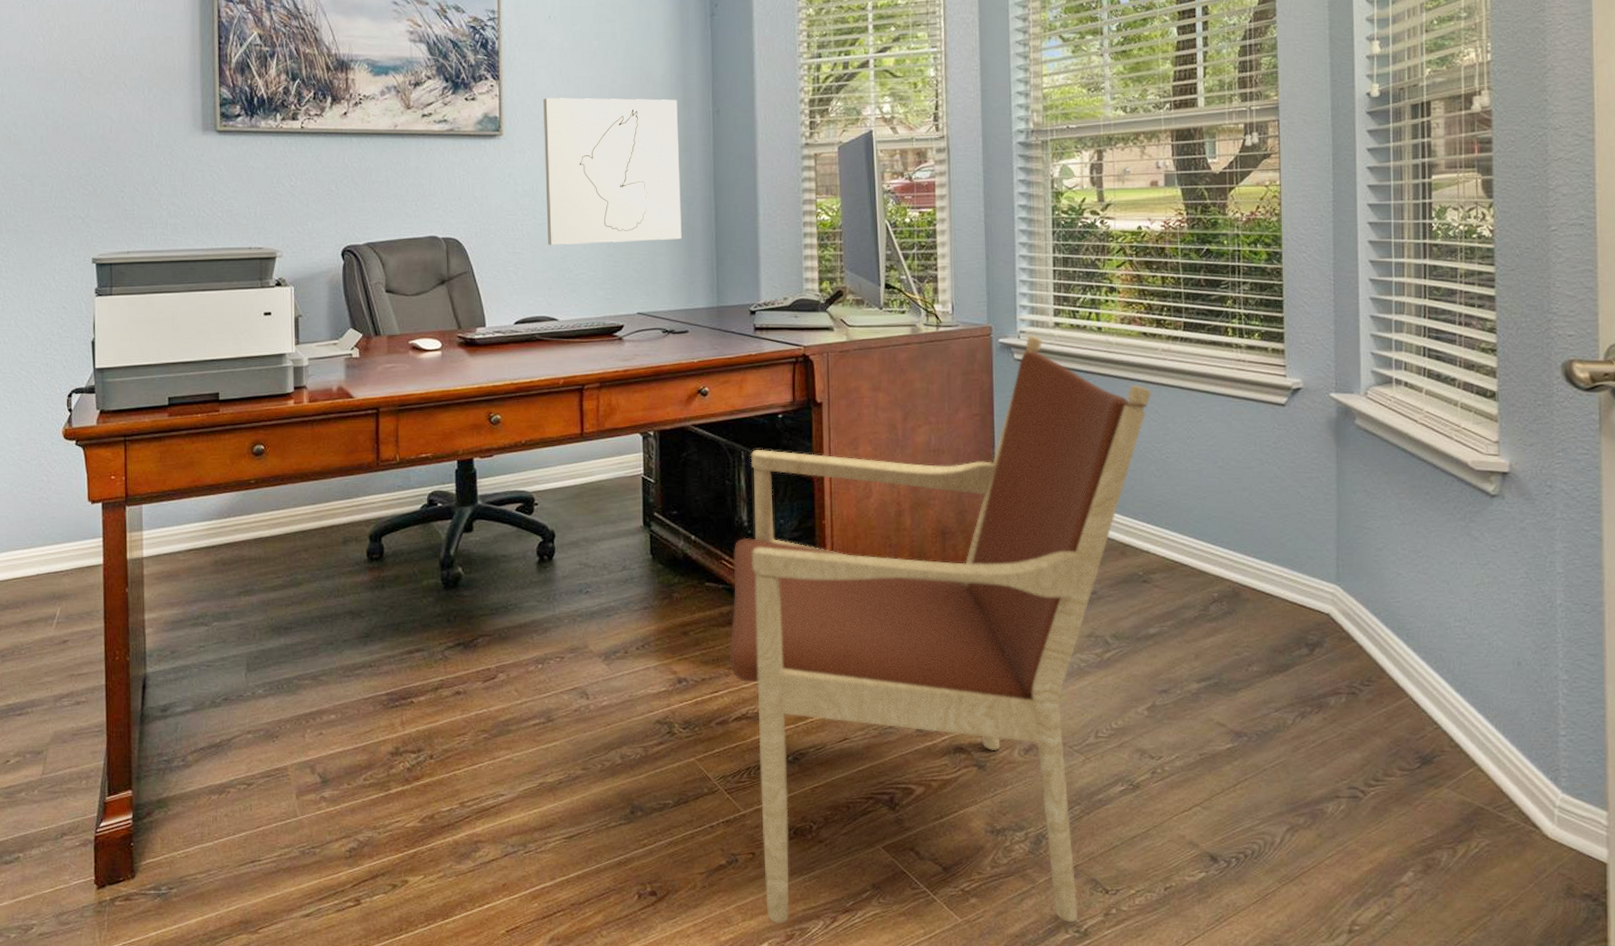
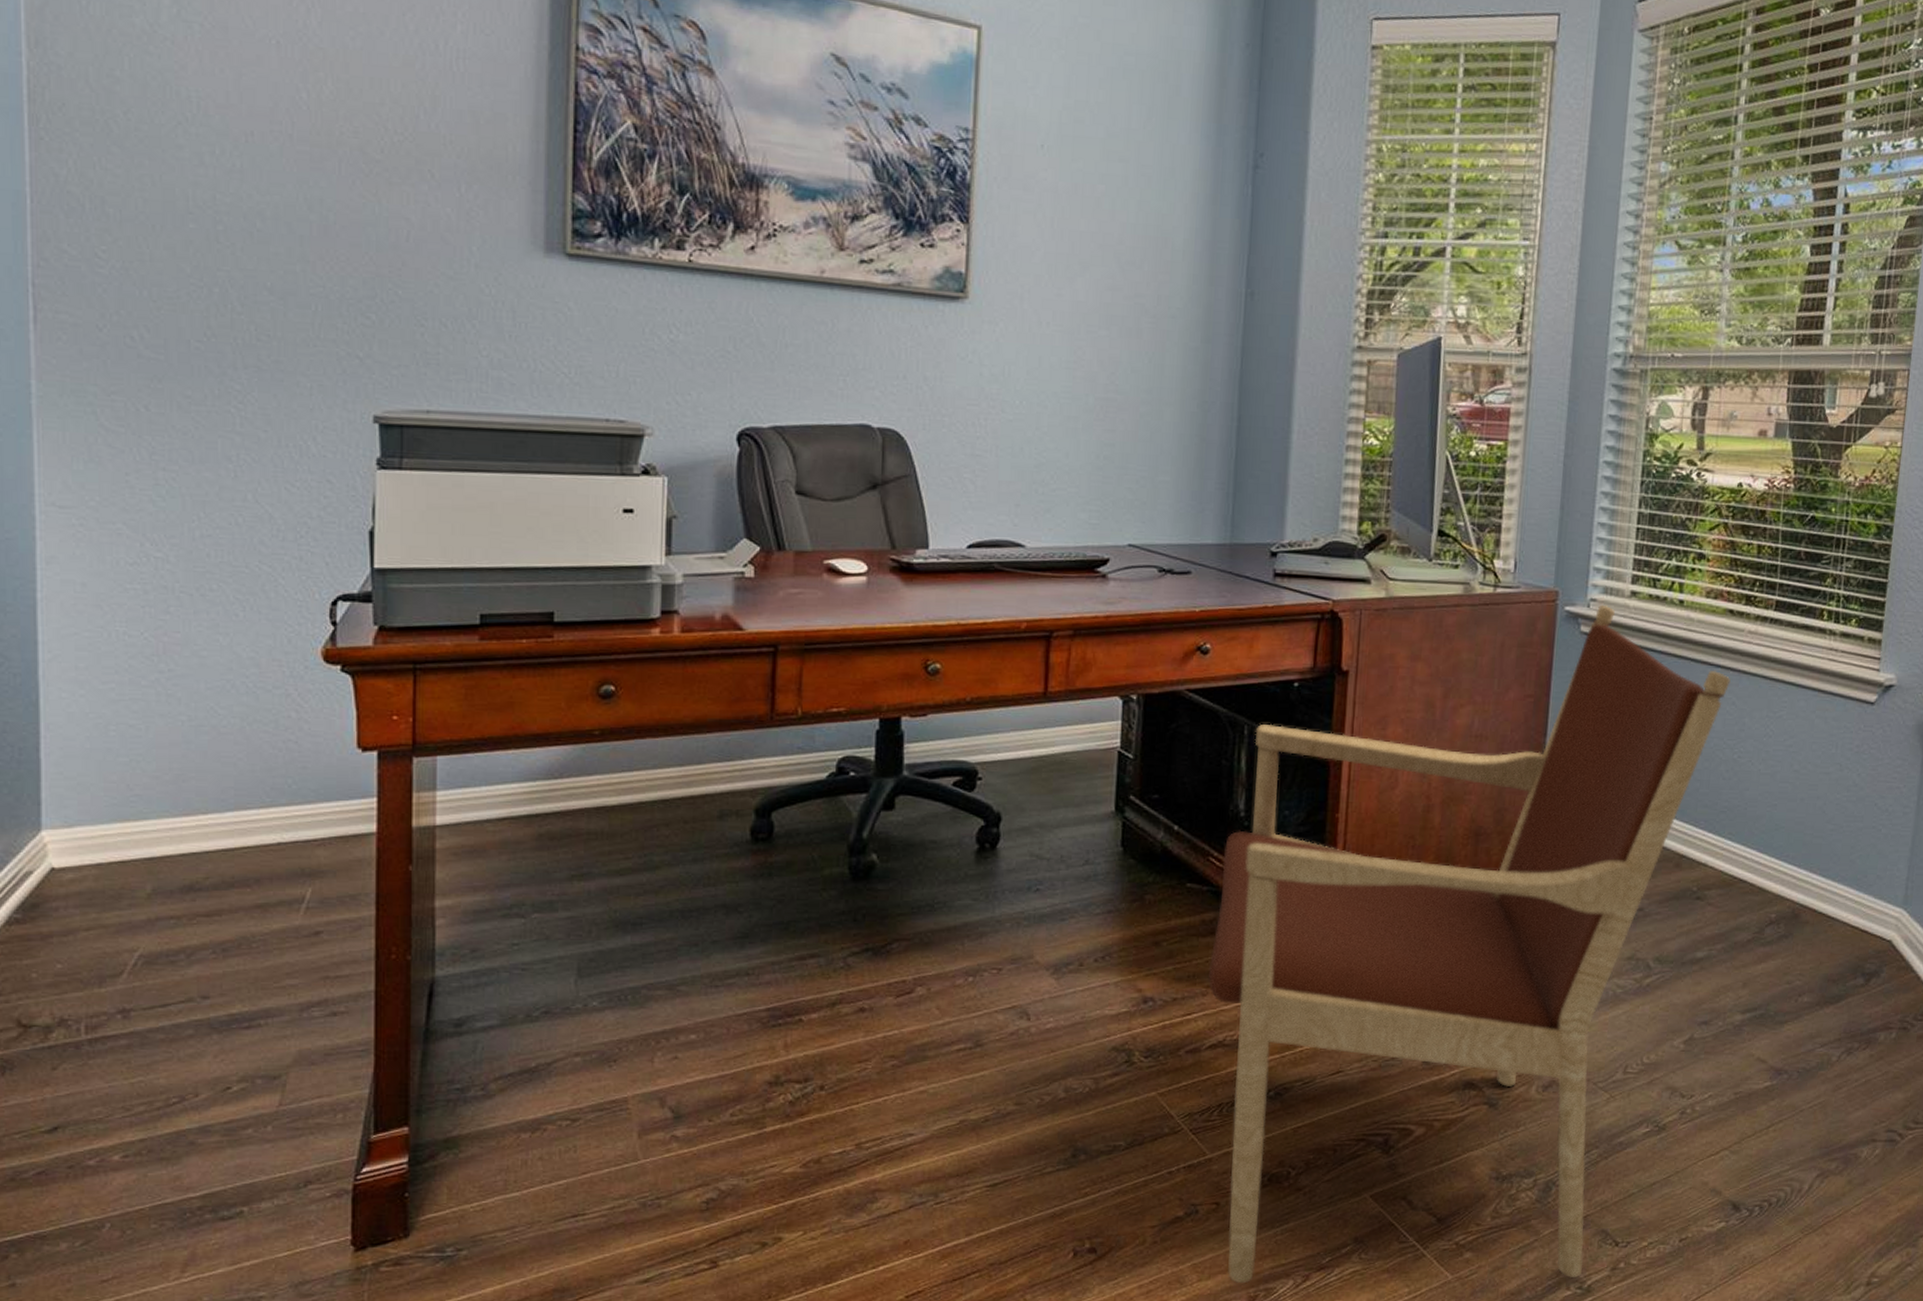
wall art: present [543,97,682,245] -> none [1019,253,1201,455]

